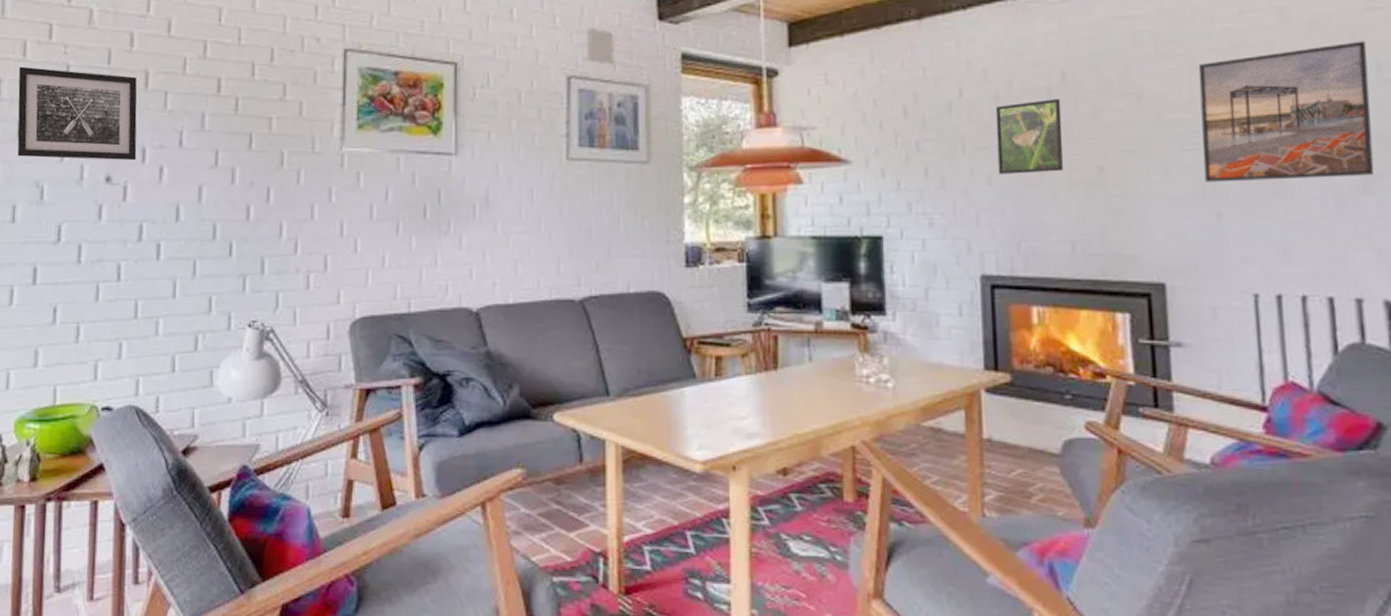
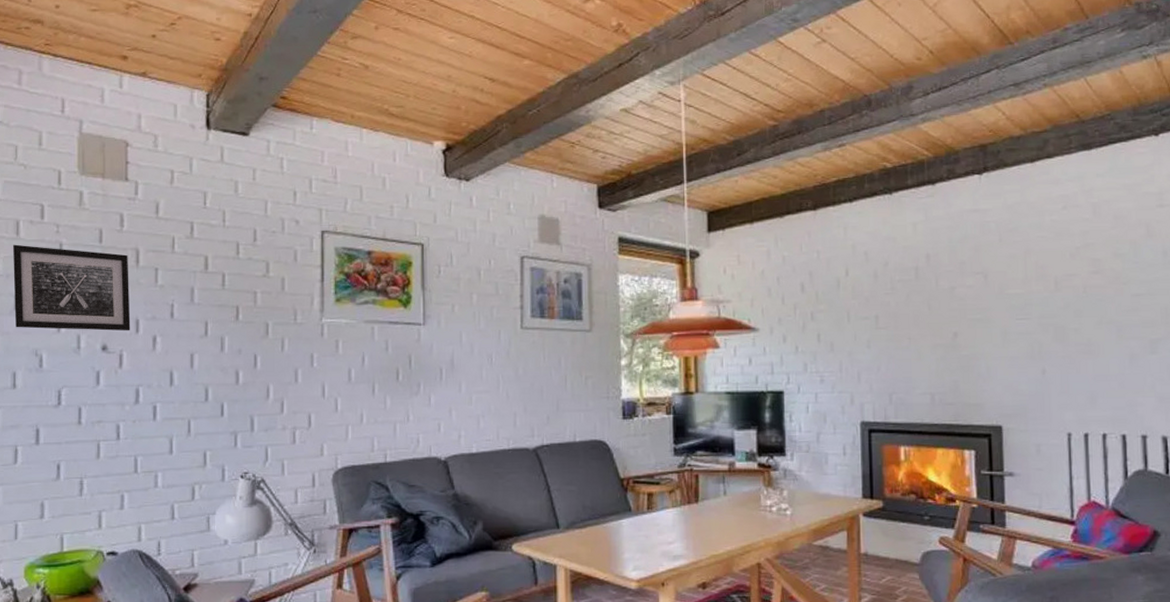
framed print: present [995,99,1064,174] -> none [874,277,927,339]
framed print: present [1198,41,1374,183] -> none [1031,231,1159,345]

